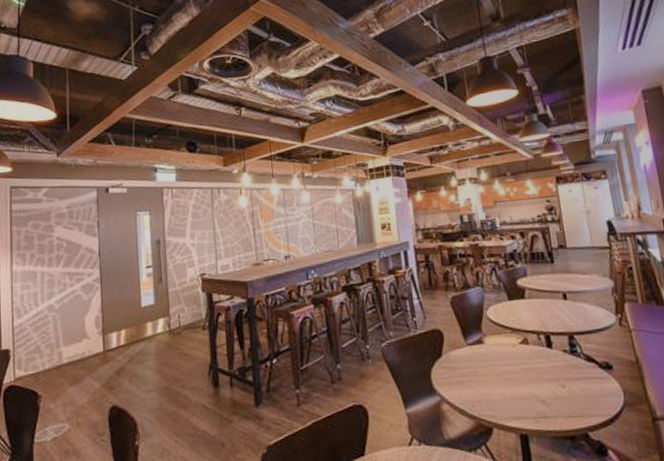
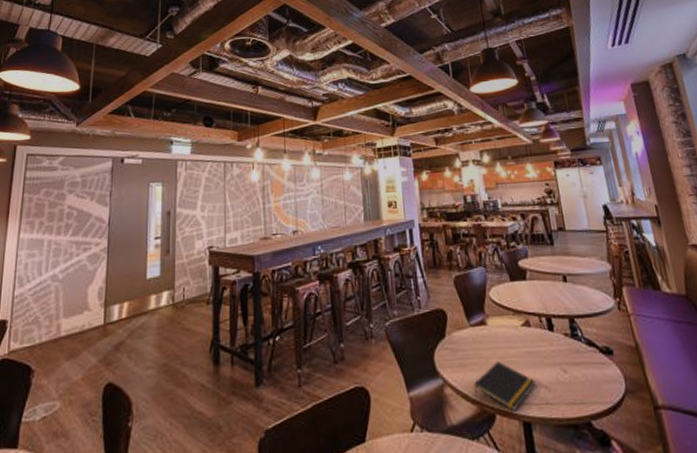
notepad: none [471,378,533,425] -> present [474,361,536,412]

